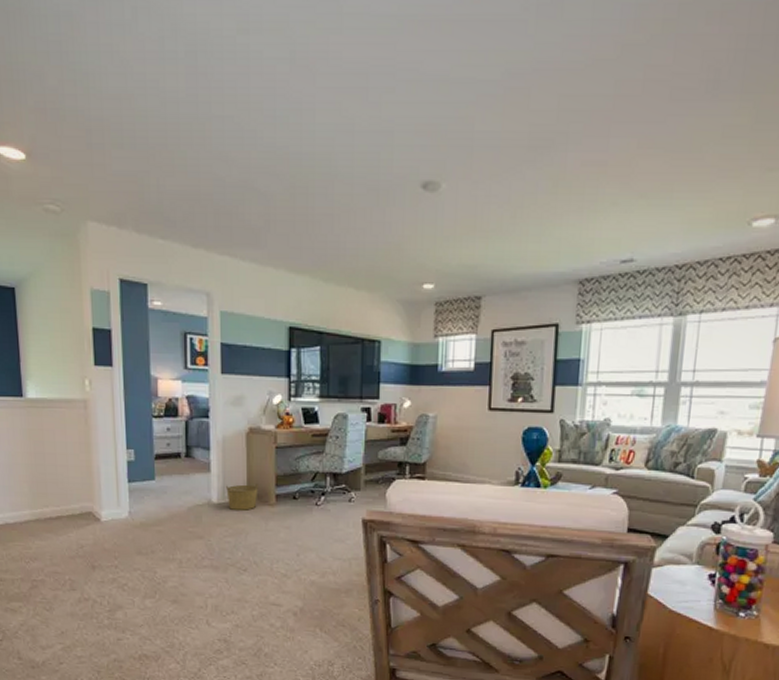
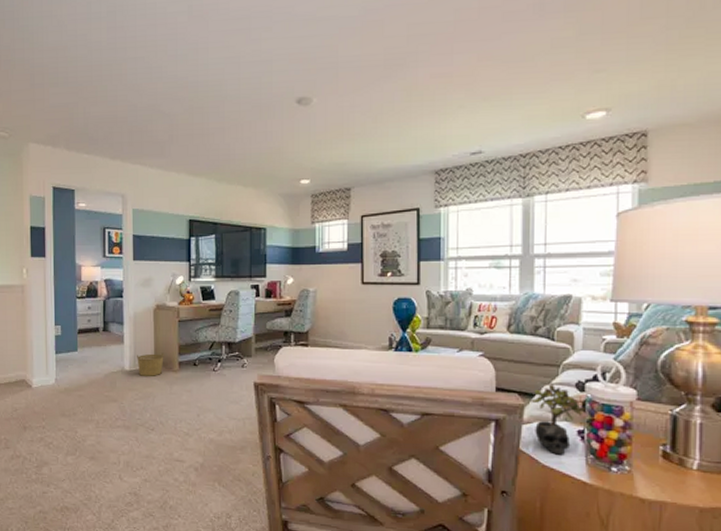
succulent plant: none [663,525,719,600] -> present [531,384,586,455]

